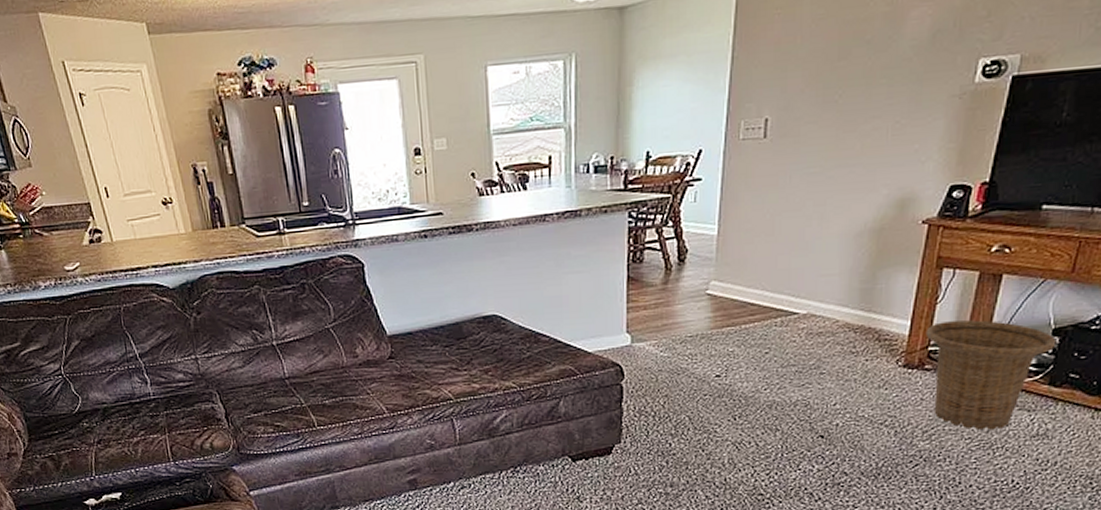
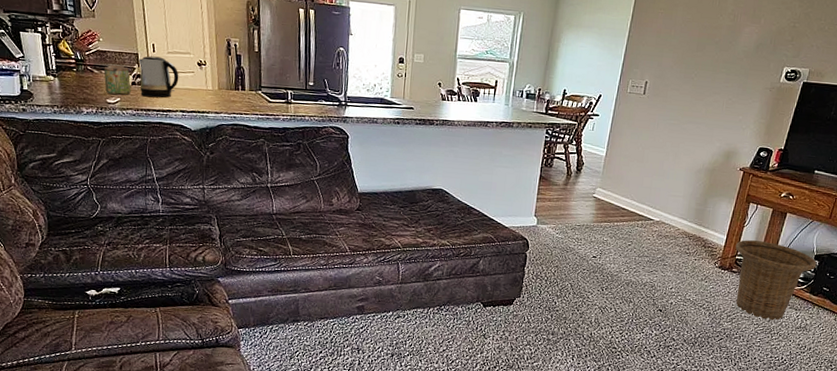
canister: none [53,221,91,260] -> present [104,64,131,95]
kettle: none [92,202,144,257] -> present [138,55,179,99]

